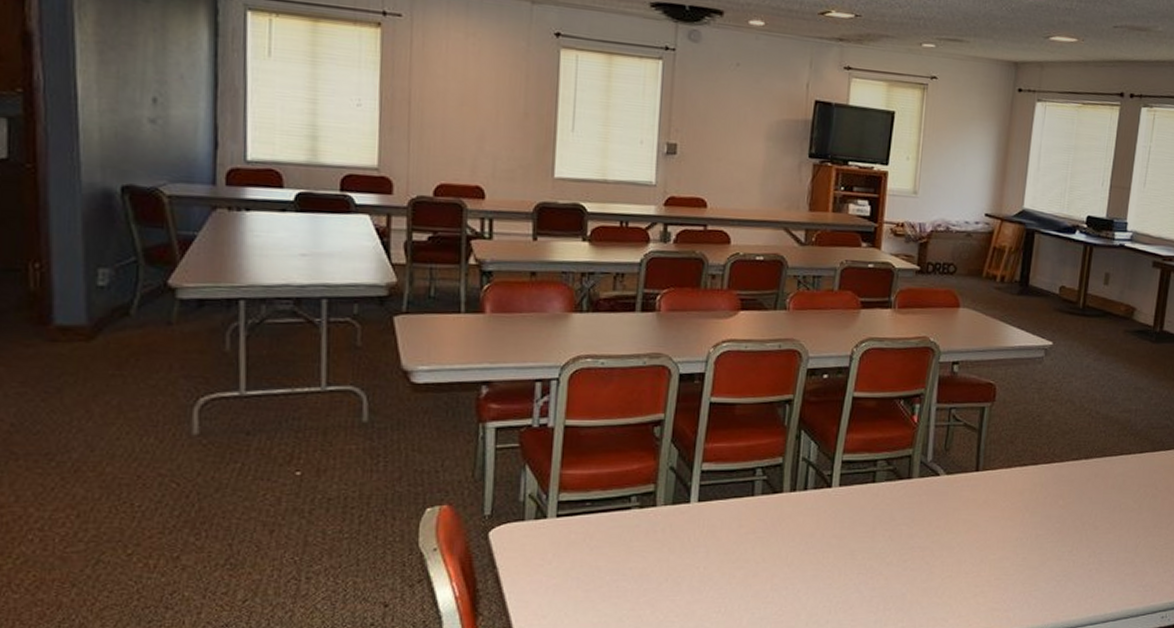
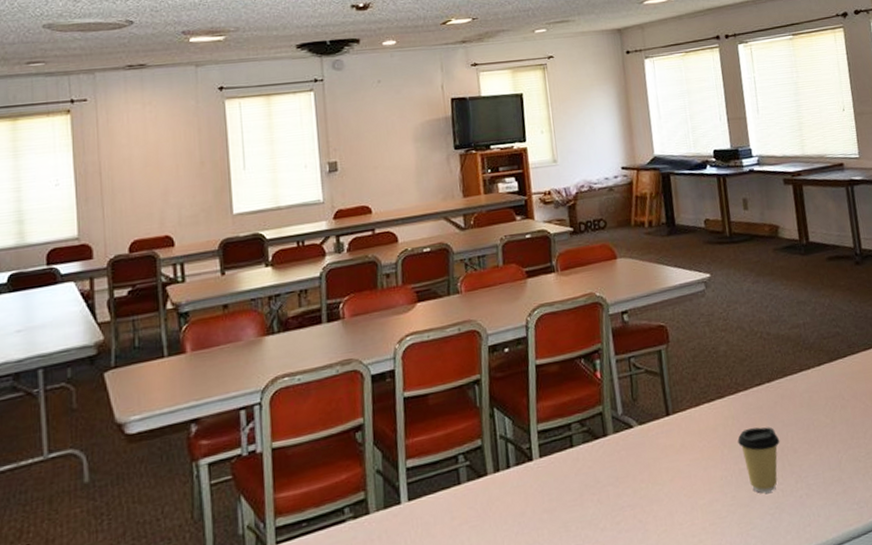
coffee cup: none [1041,498,1084,561] -> present [737,427,780,493]

